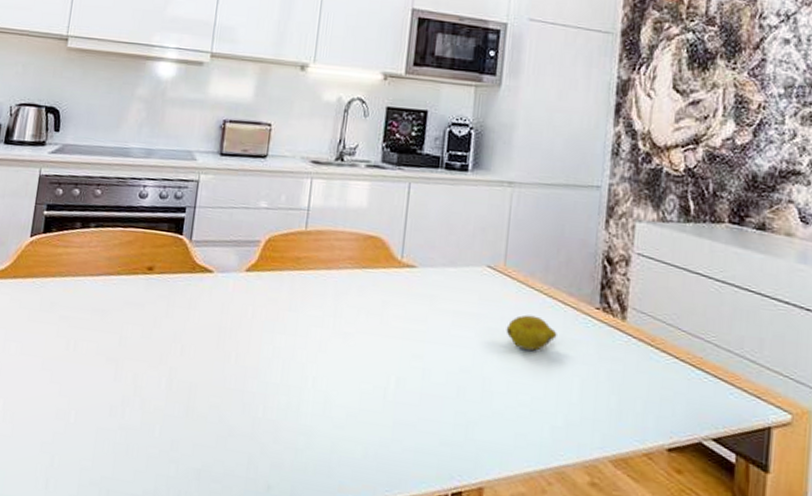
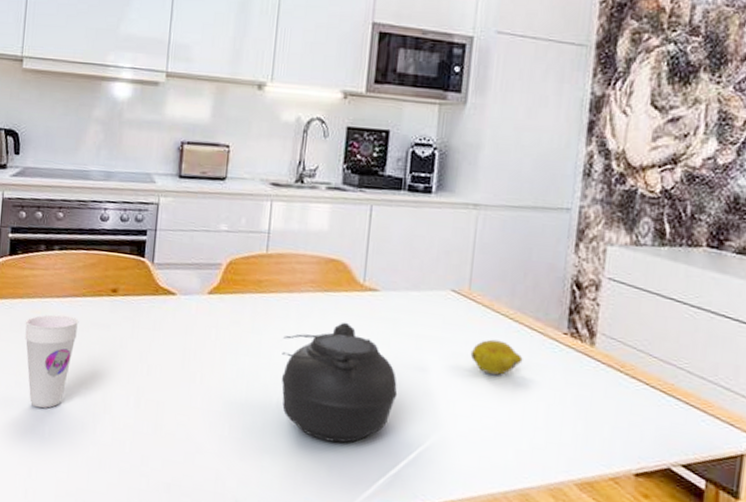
cup: none [55,293,112,392] -> present [25,314,79,409]
teapot: none [317,298,435,423] -> present [281,322,398,443]

